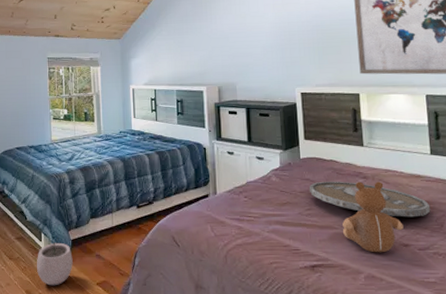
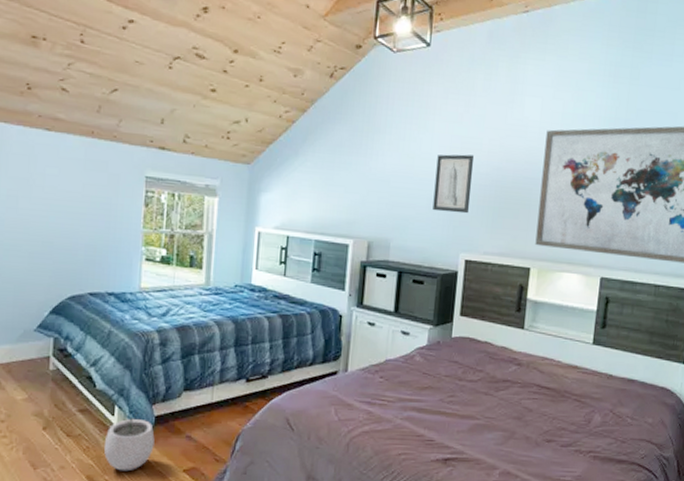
wall art: none [264,8,298,56] -> present [432,154,475,214]
serving tray: present [309,181,431,217] -> none [455,365,582,412]
teddy bear: present [342,181,404,253] -> none [485,368,550,448]

